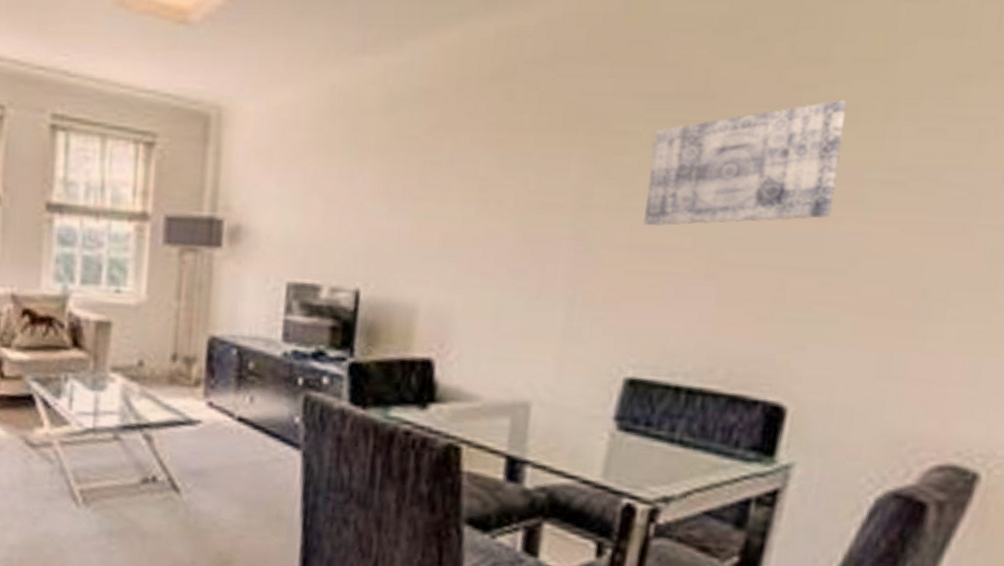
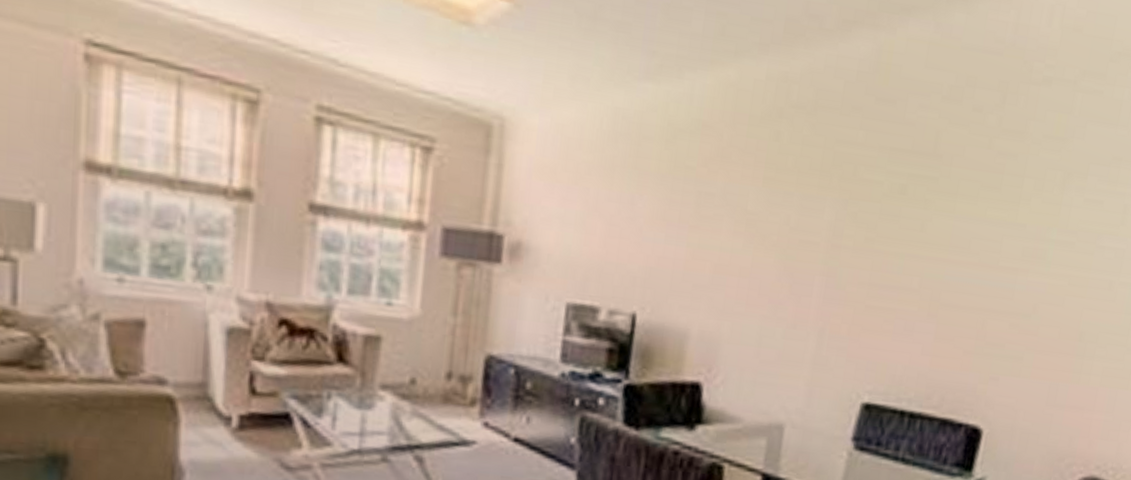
wall art: present [642,99,847,227] -> none [881,168,1036,270]

